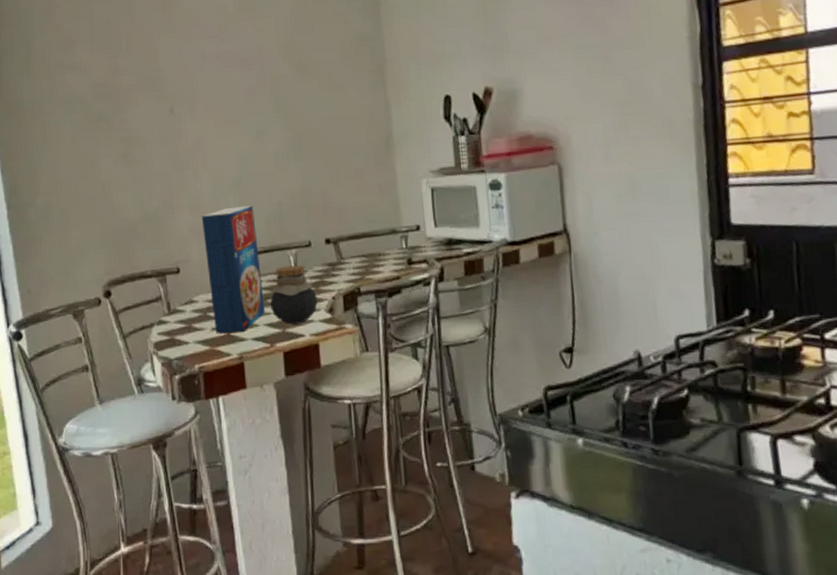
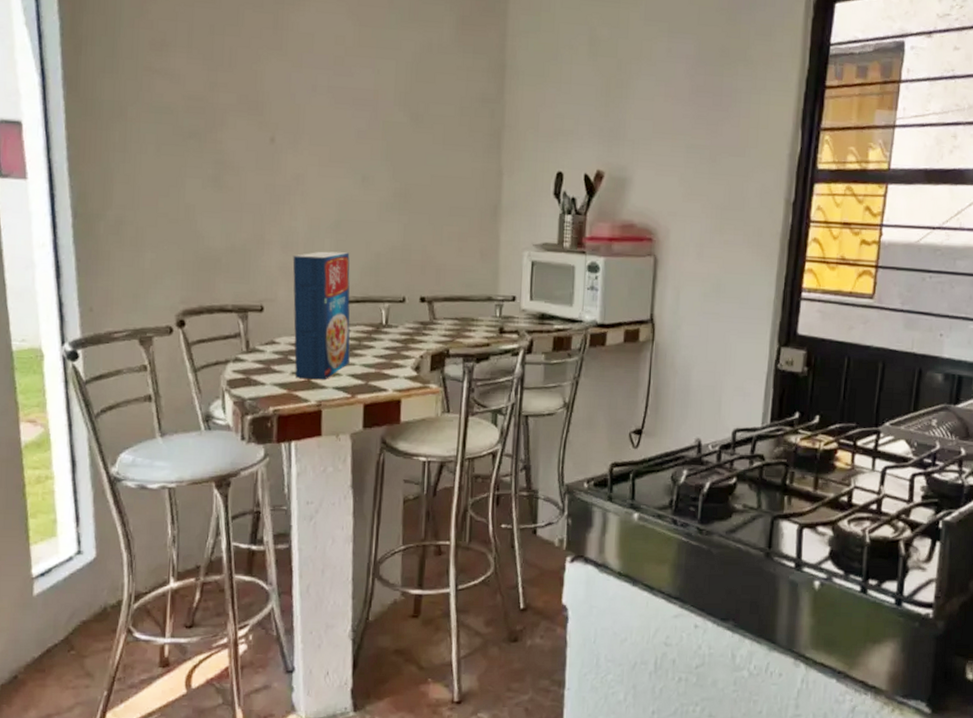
jar: present [270,265,318,325] -> none [356,319,405,378]

